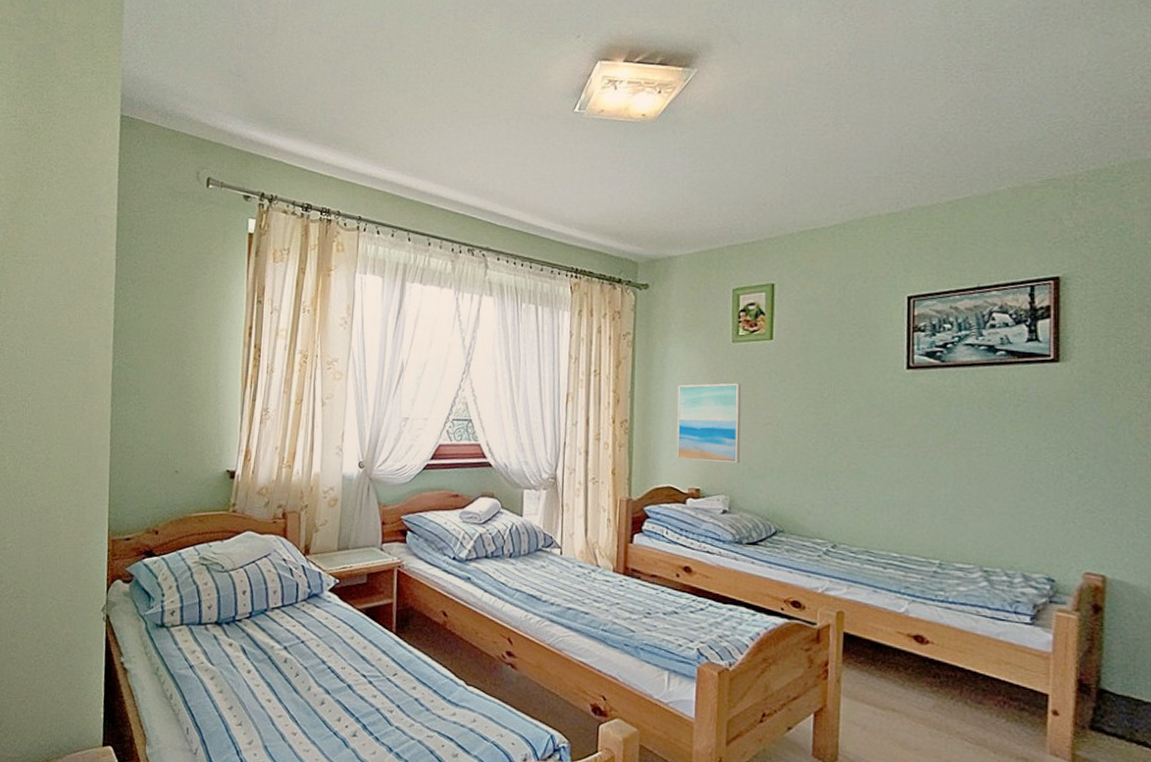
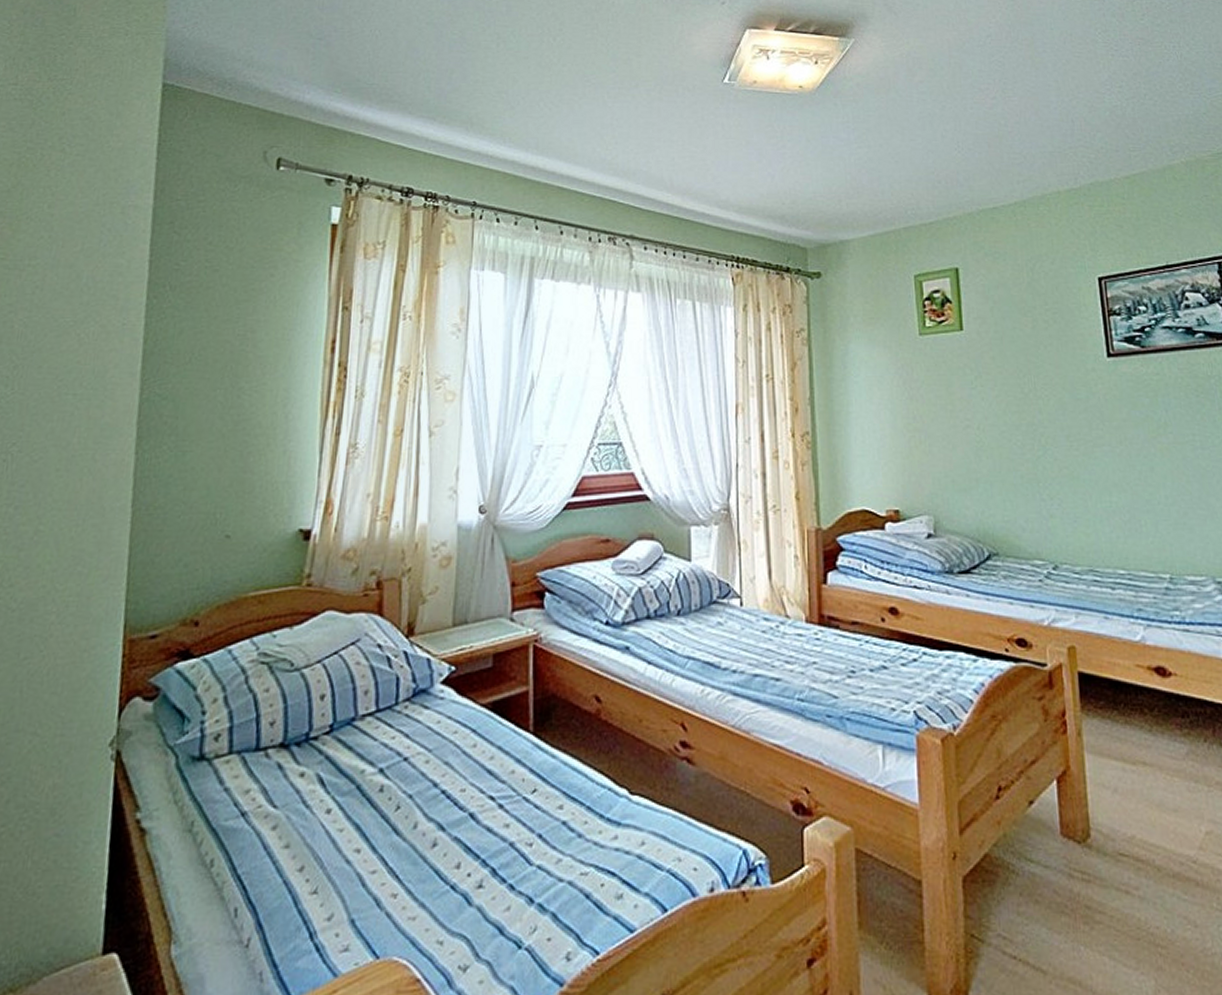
wall art: present [676,383,742,464] -> none [863,382,942,477]

